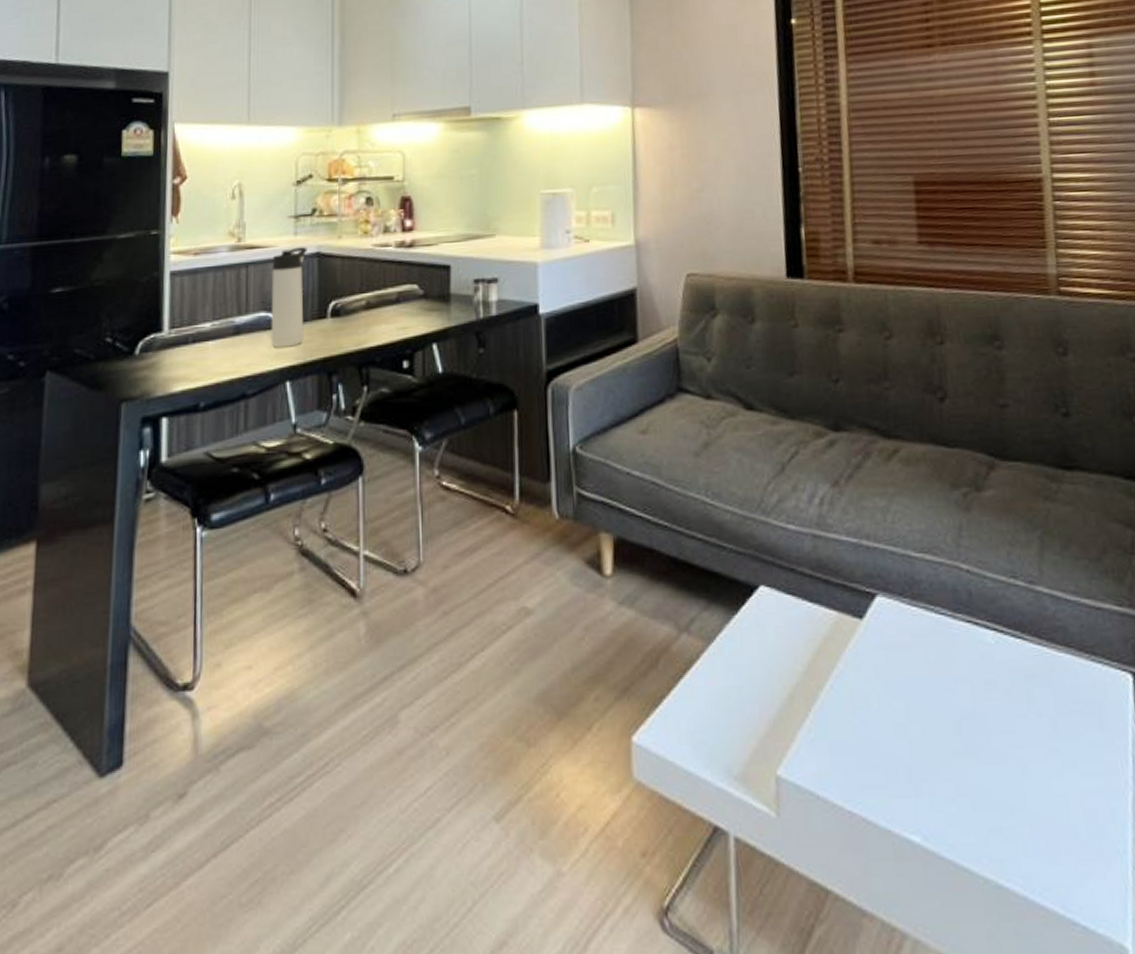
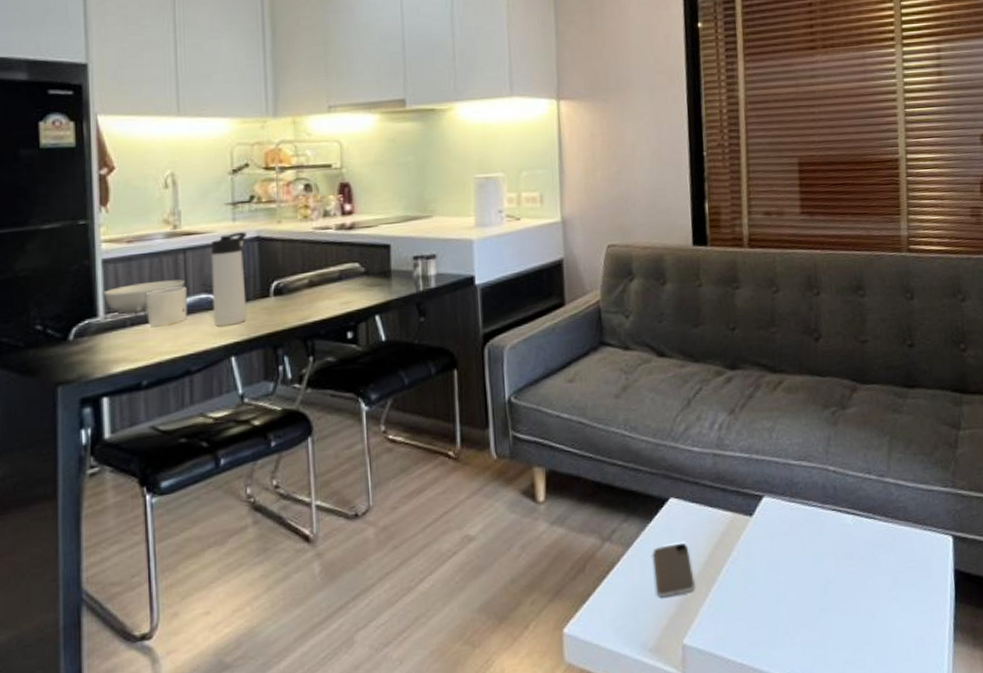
bowl: none [168,295,246,332] -> present [102,279,185,315]
mug: none [207,303,247,346] -> present [145,286,188,328]
smartphone: none [739,644,791,712] -> present [653,543,695,598]

